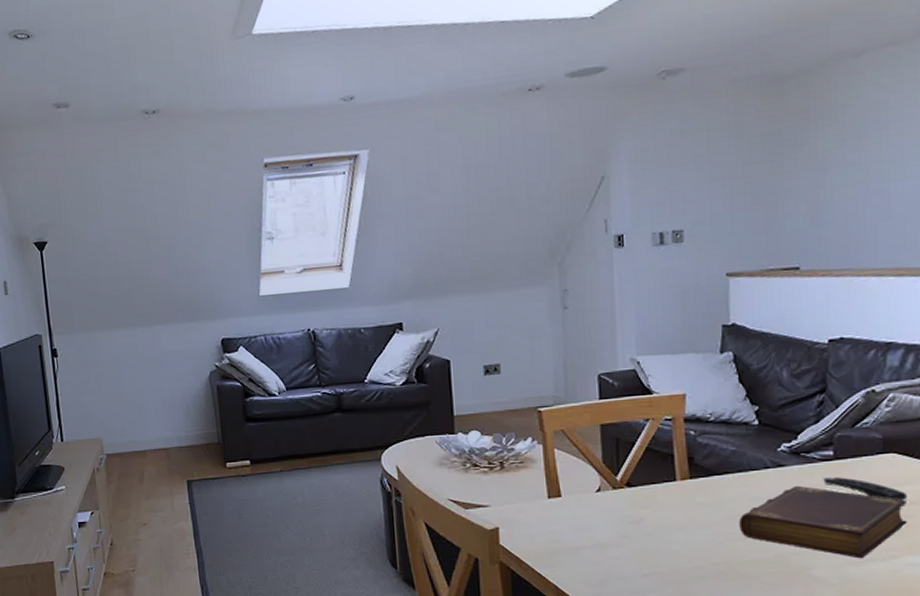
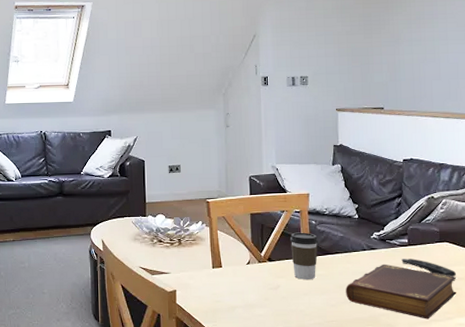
coffee cup: none [657,446,699,511] -> present [289,232,318,280]

